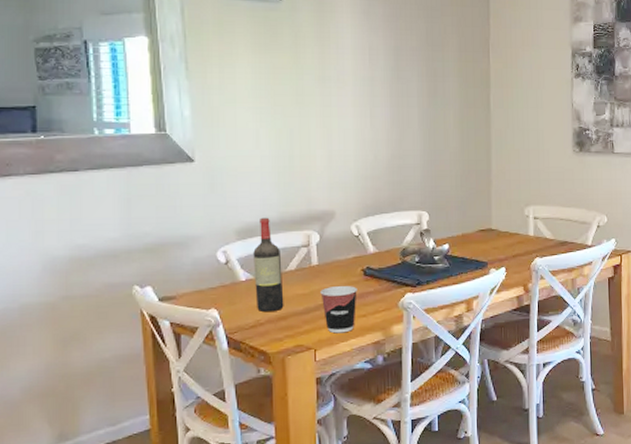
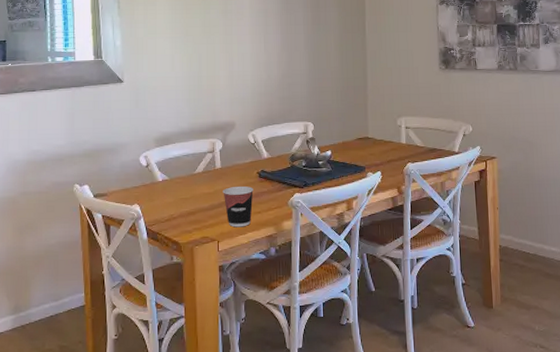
wine bottle: present [253,217,284,313] -> none [169,128,193,208]

